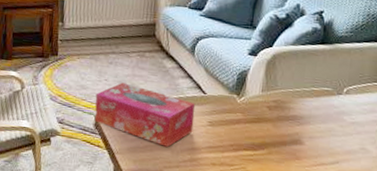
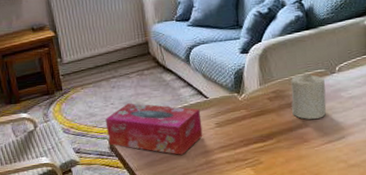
candle: none [288,88,330,138] -> present [291,72,327,119]

